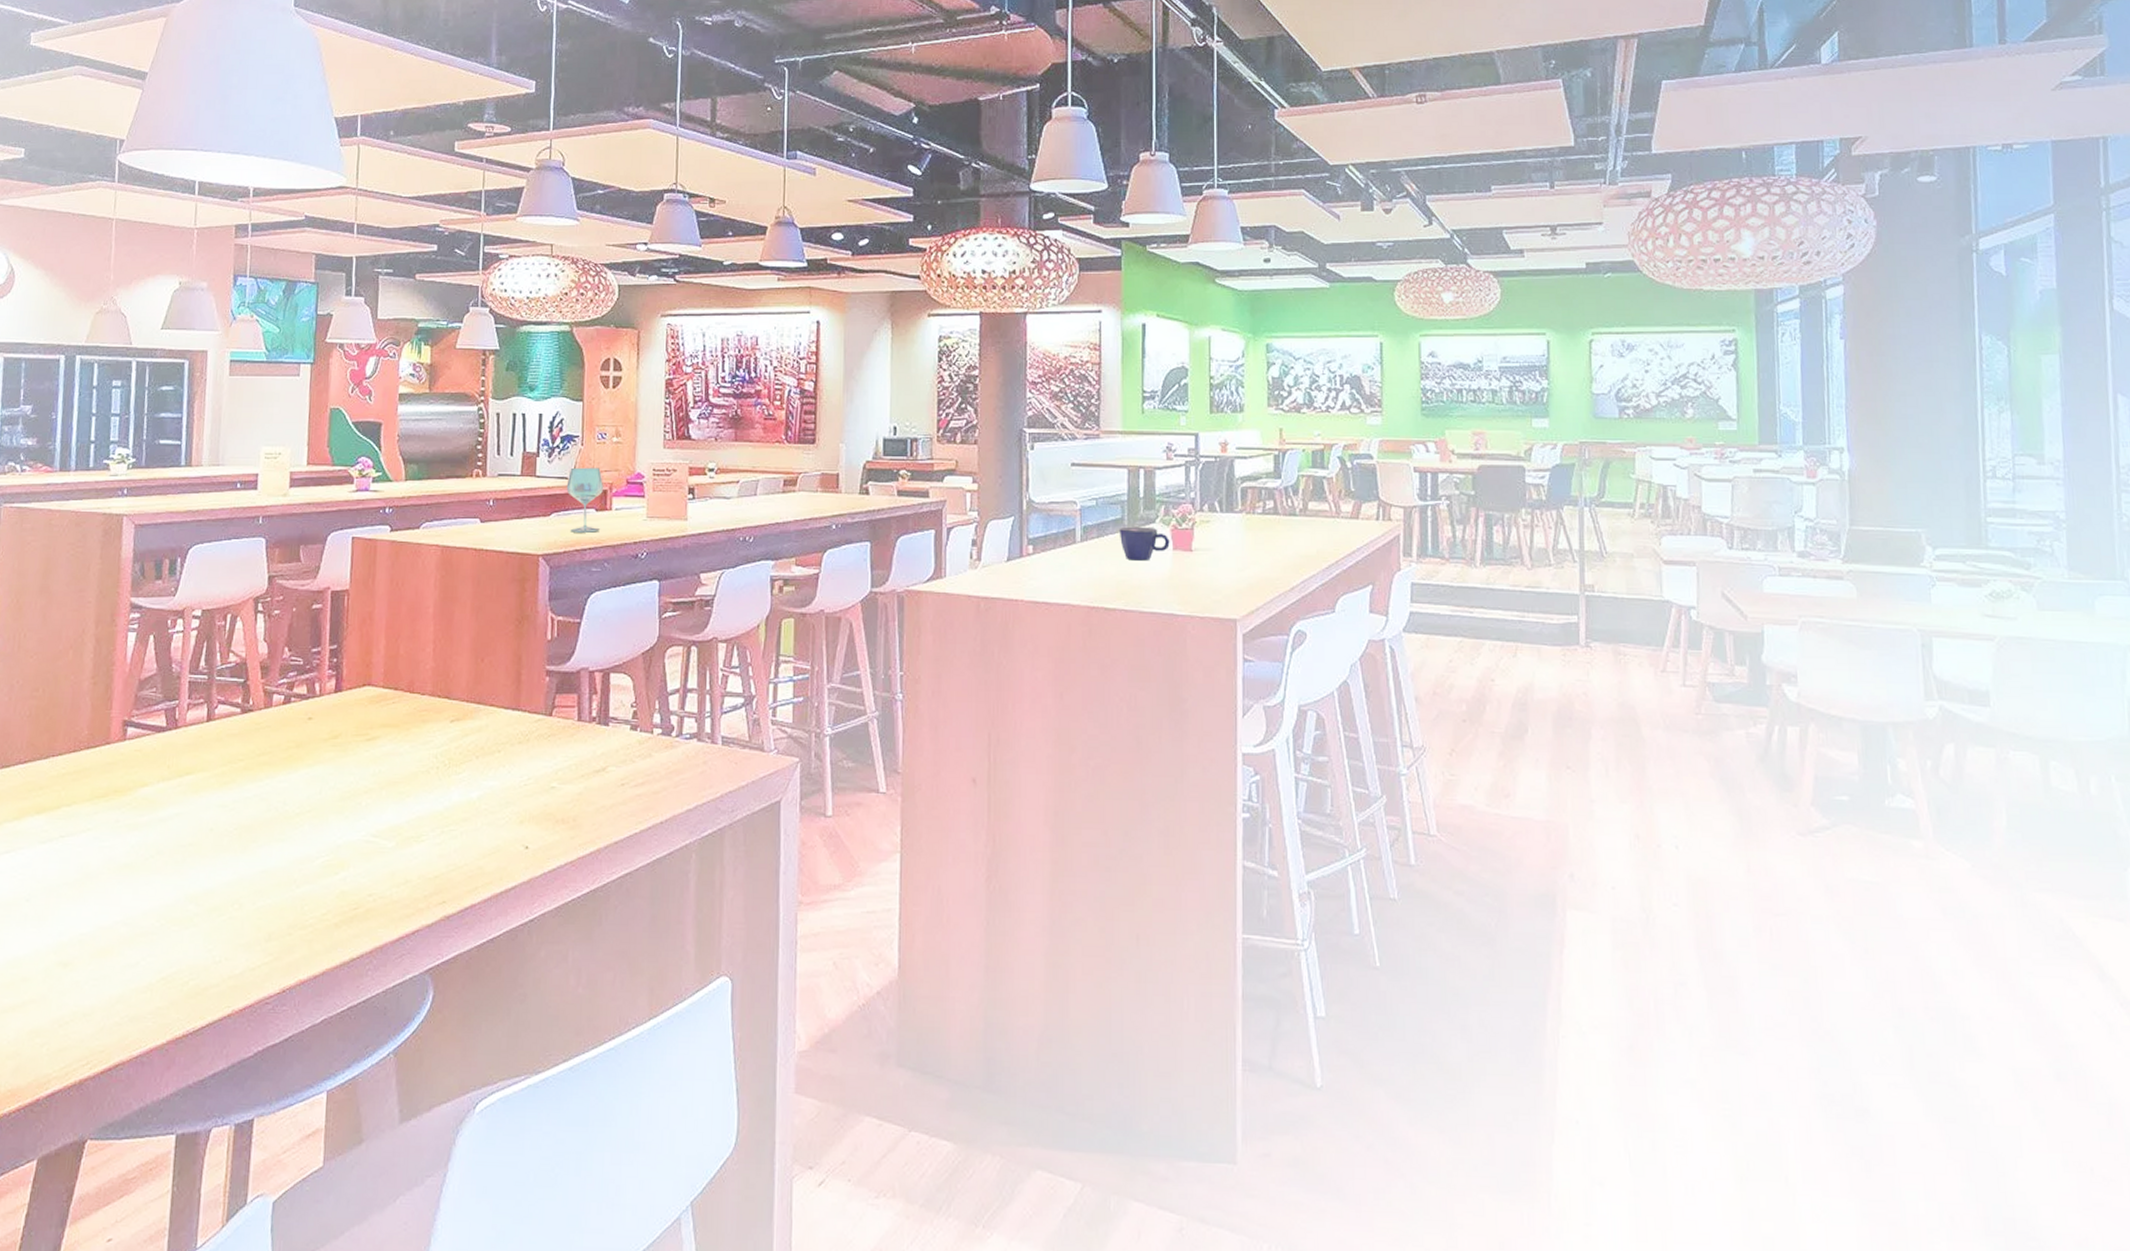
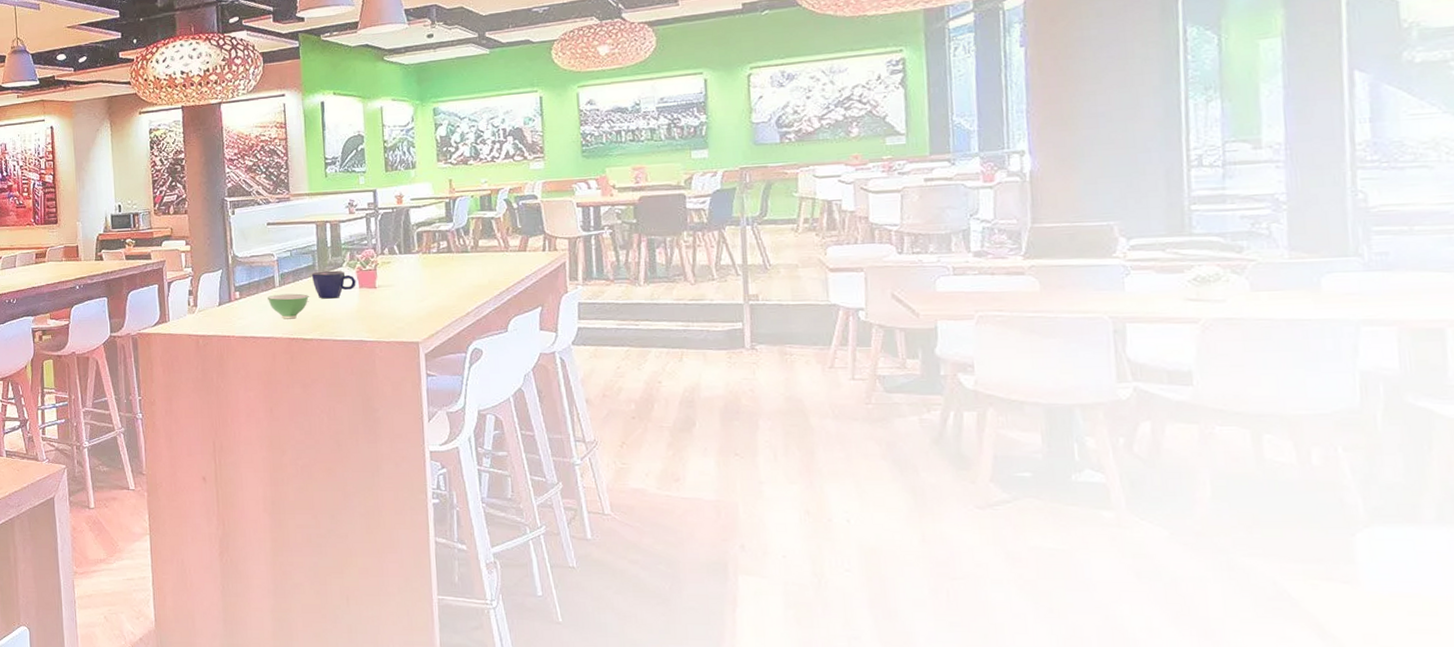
bowl: none [1066,551,1114,583] -> present [268,293,309,319]

